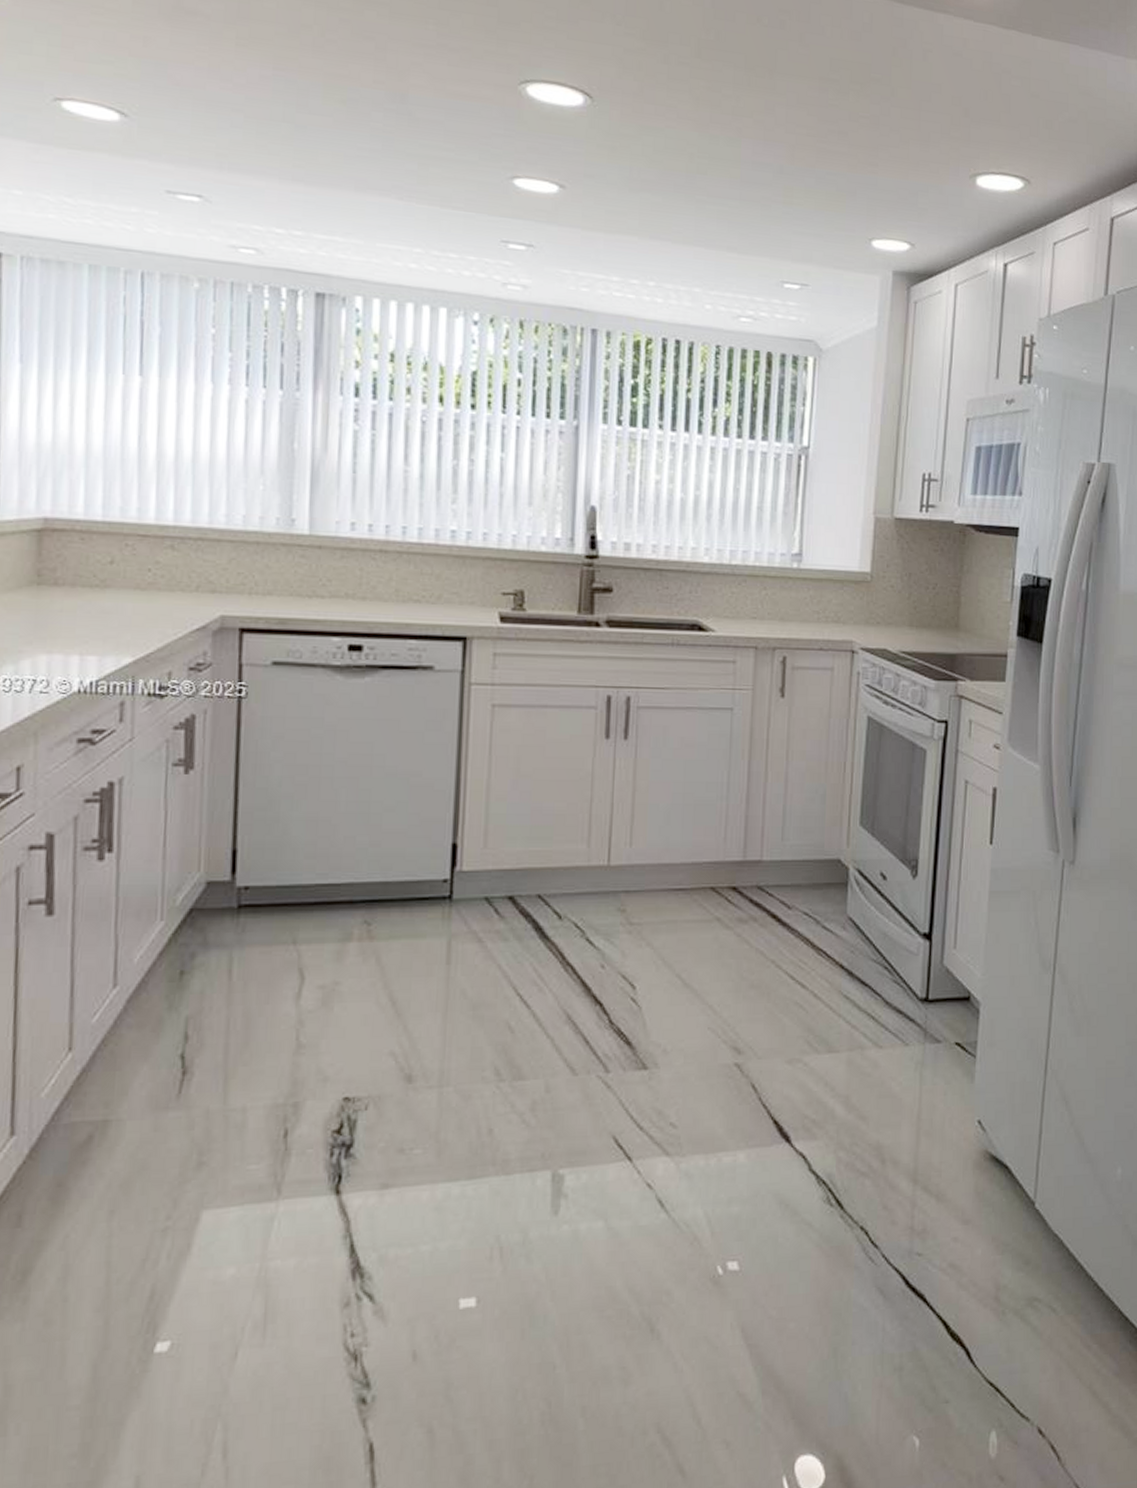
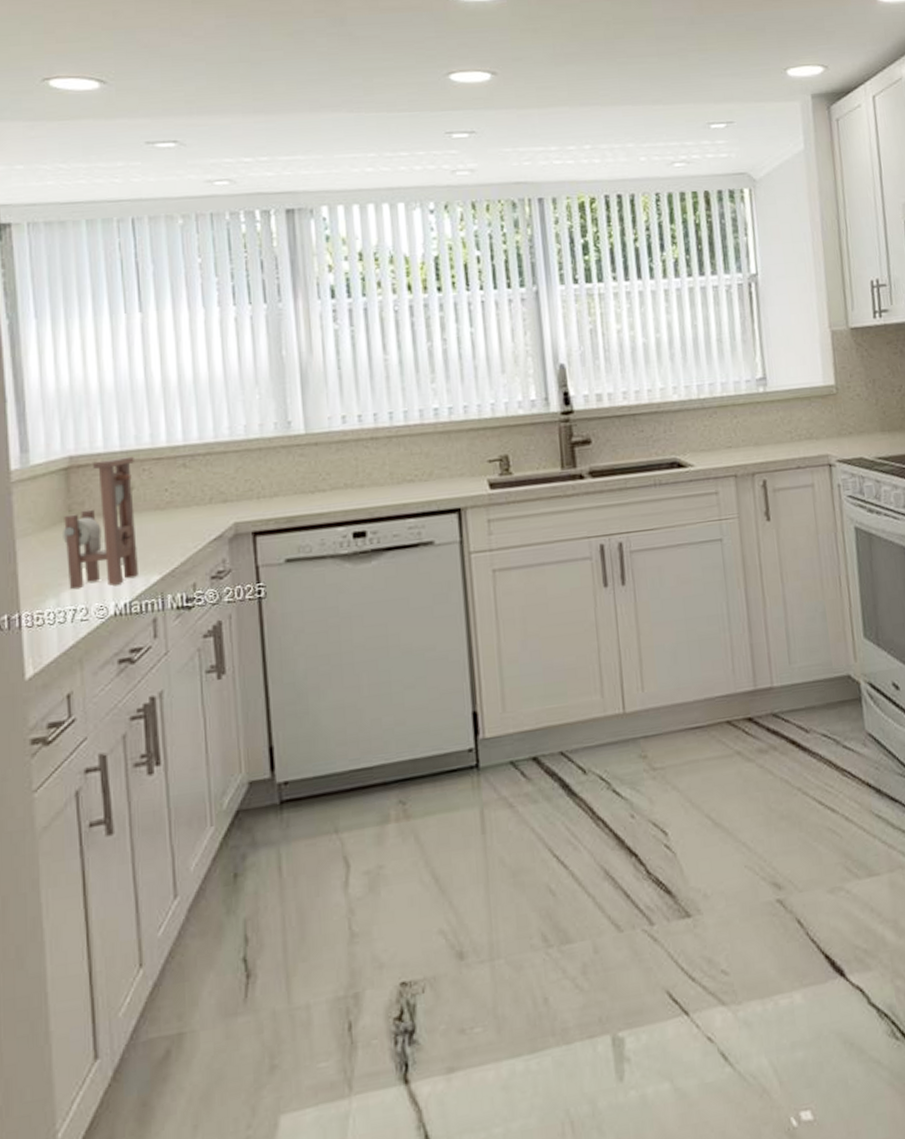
paper towel holder: none [27,527,117,661] -> present [61,456,138,590]

